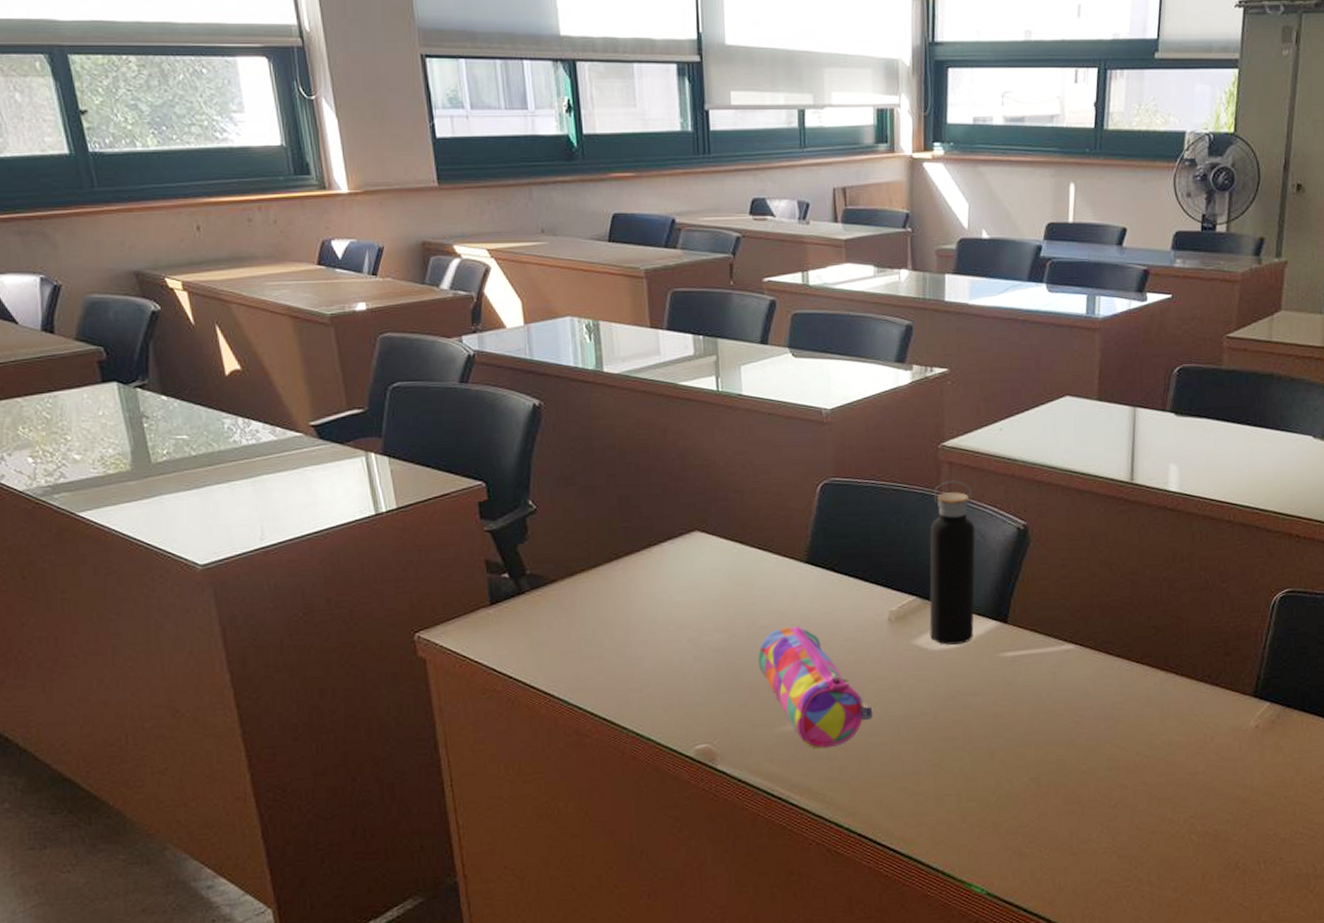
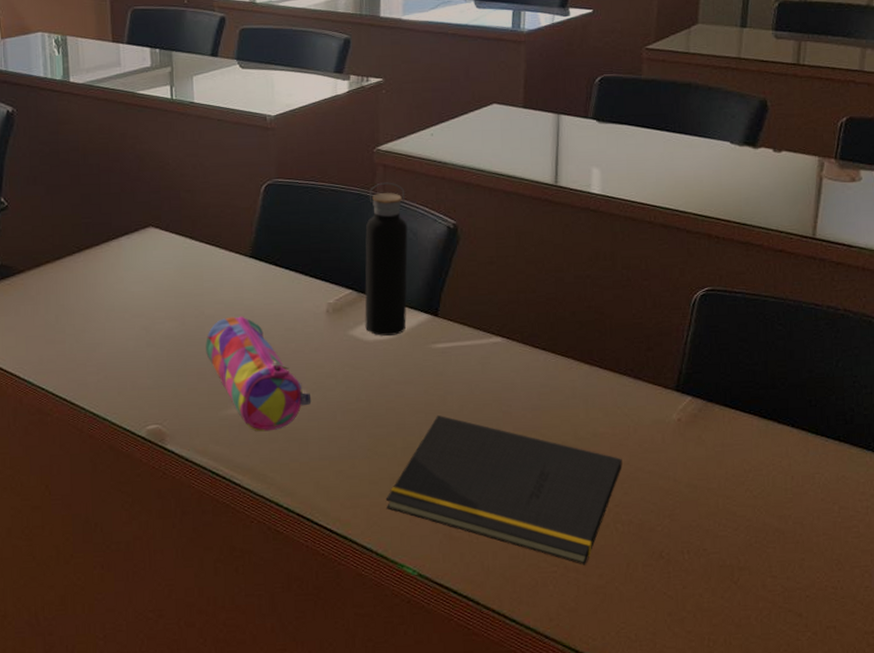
notepad: none [952,727,1198,879] -> present [385,415,623,565]

